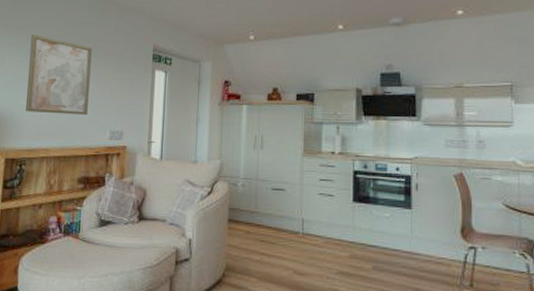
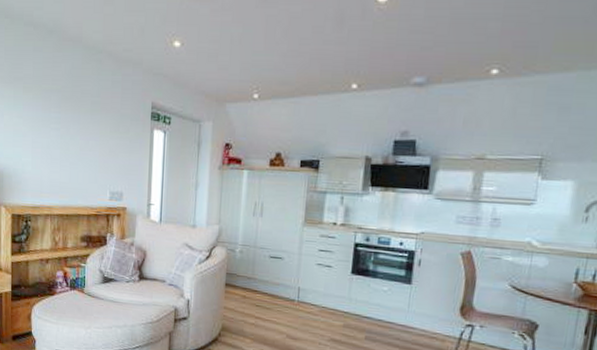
wall art: present [26,34,92,115] -> none [27,87,89,174]

